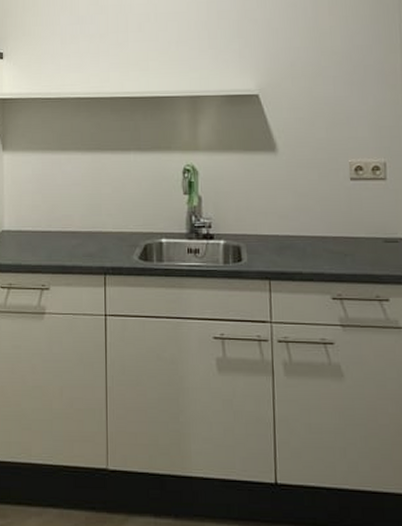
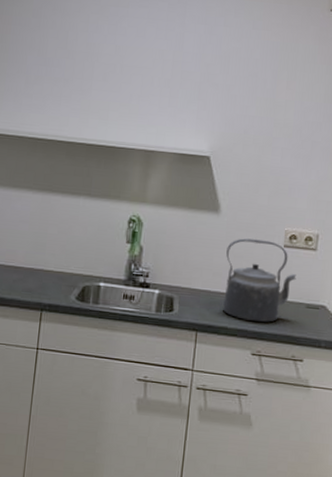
kettle: none [289,175,369,264] -> present [223,238,297,323]

